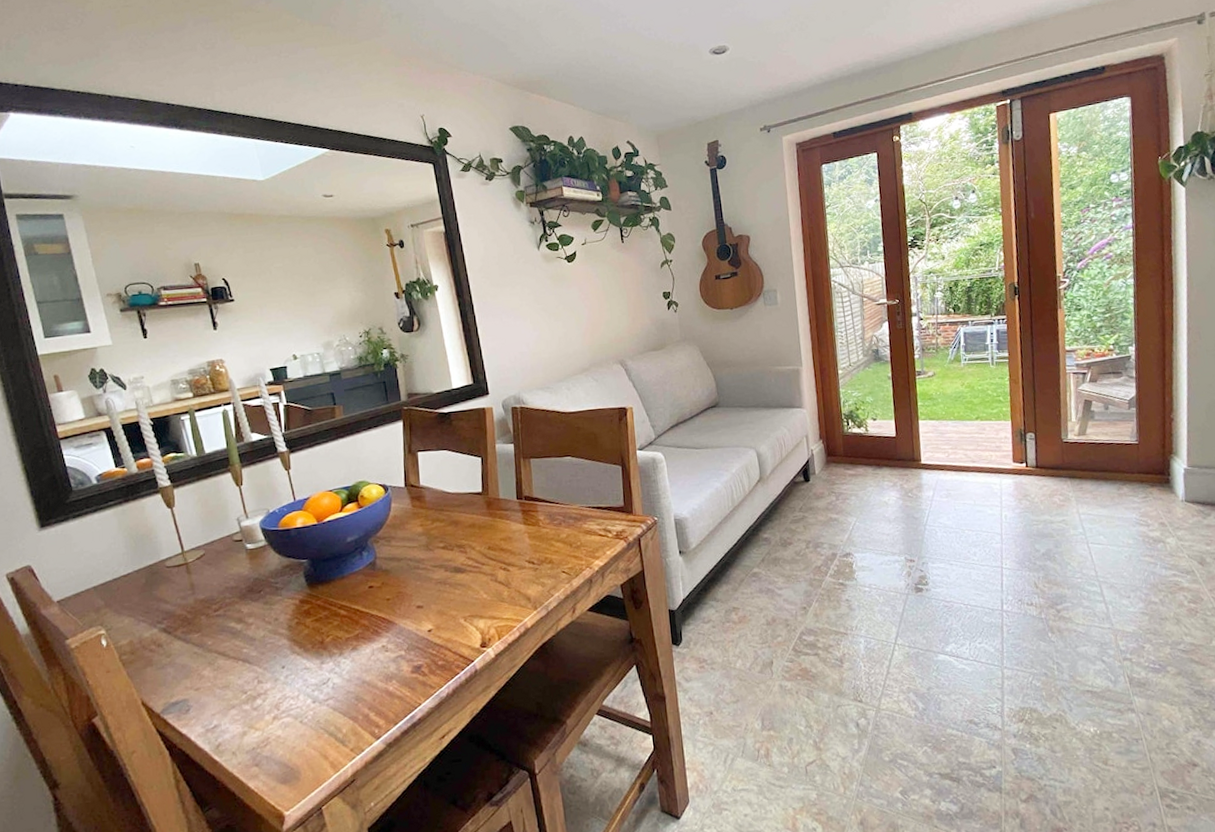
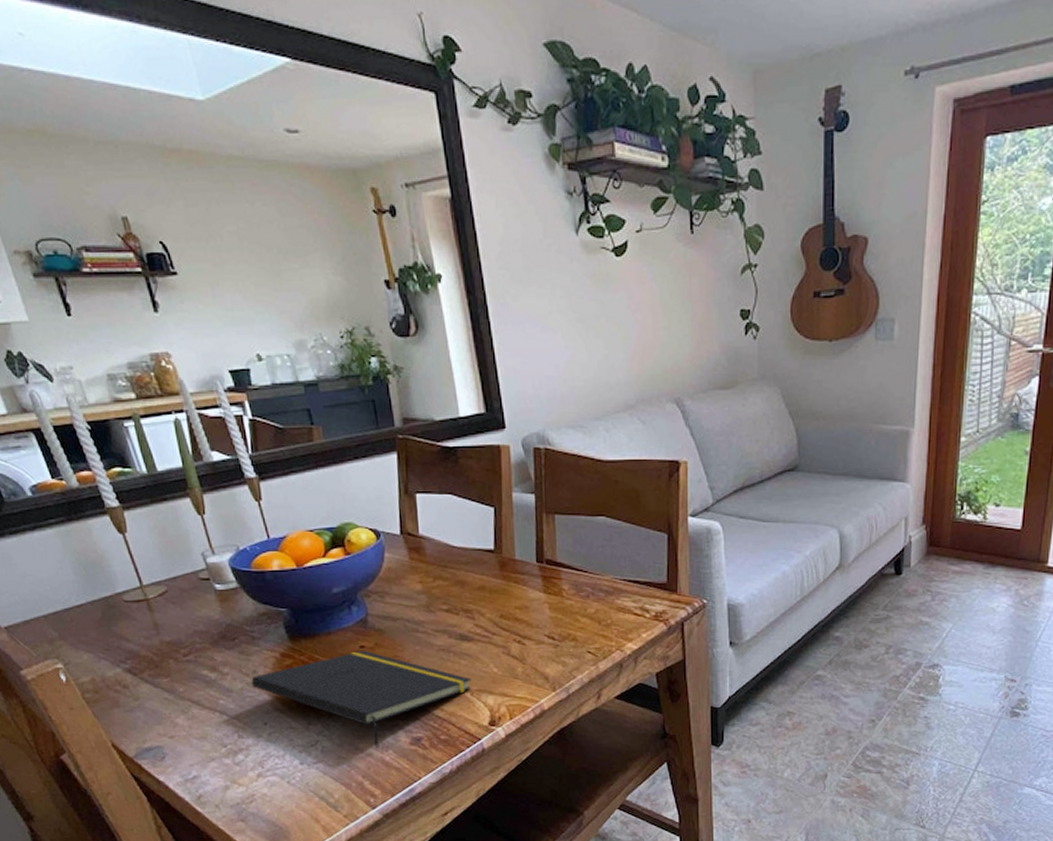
notepad: none [273,590,465,680] -> present [251,650,472,748]

